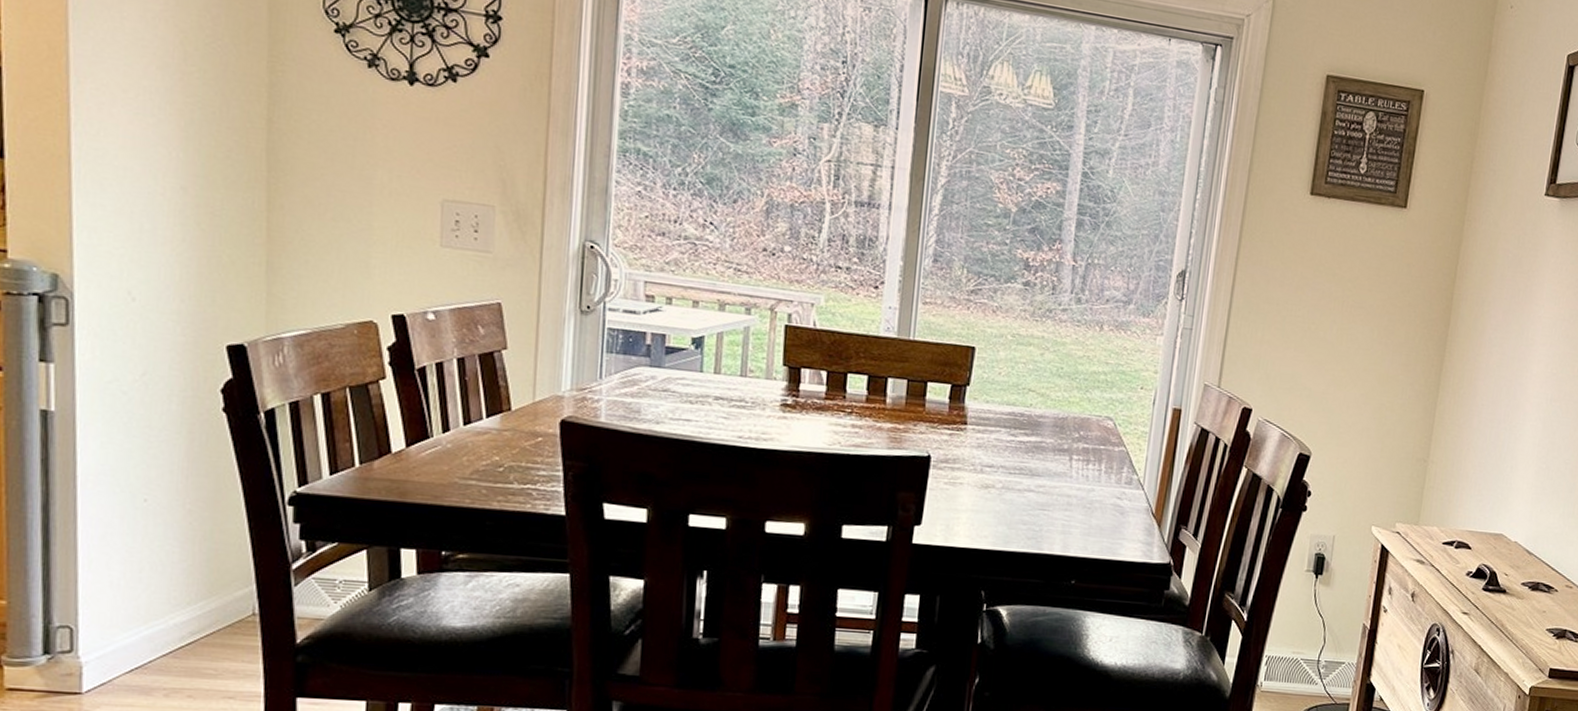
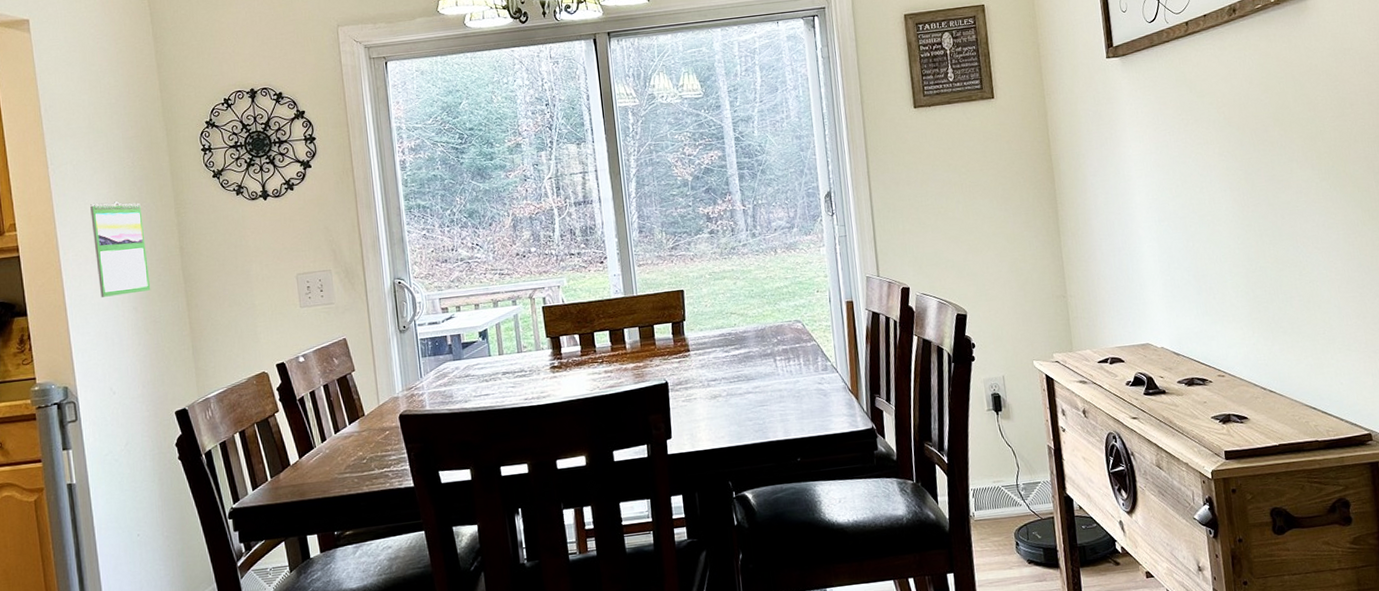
calendar: none [128,19,214,169] -> present [90,201,151,297]

